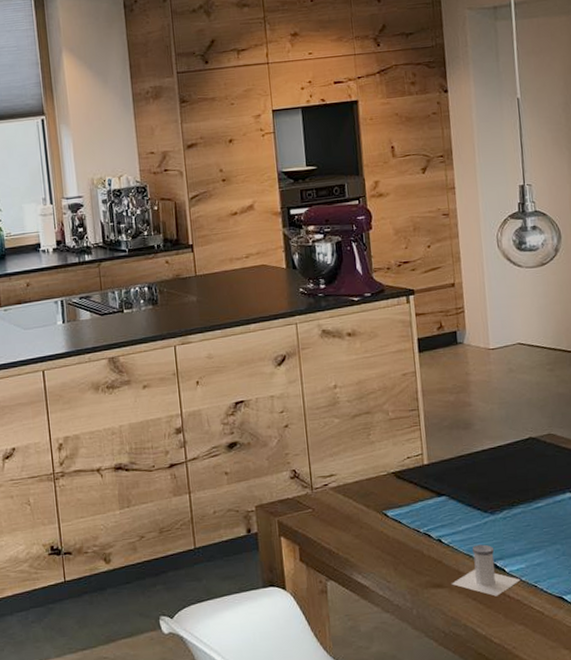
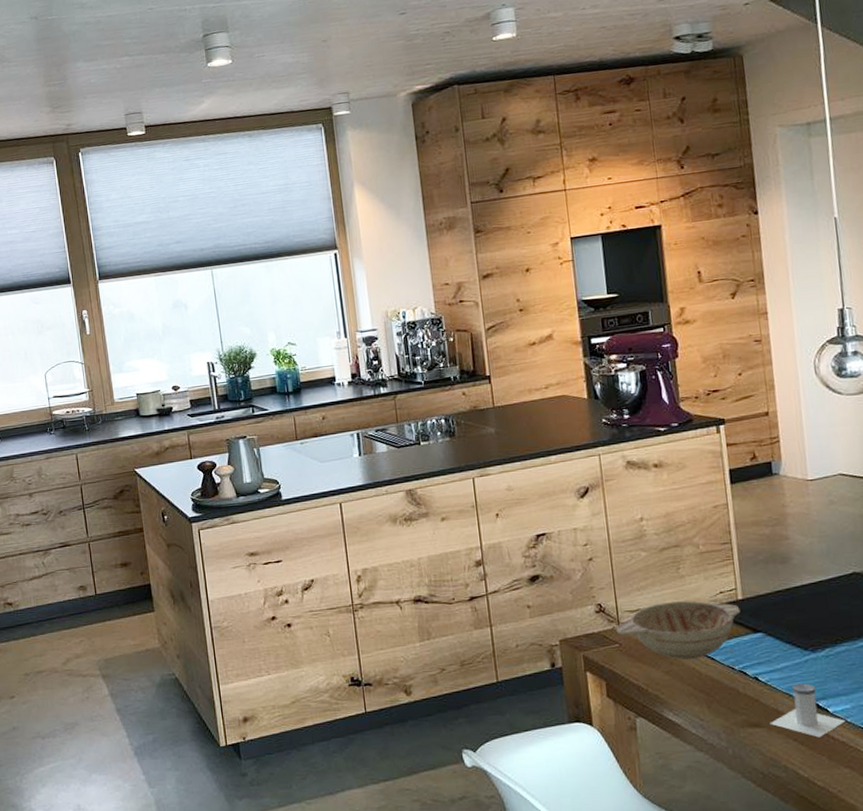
decorative bowl: none [309,466,426,523] -> present [616,601,740,660]

